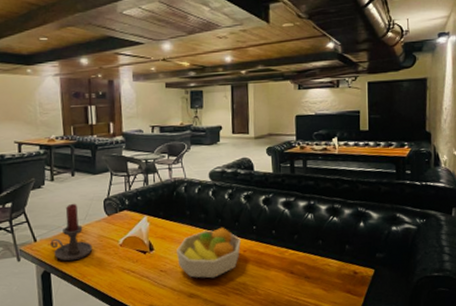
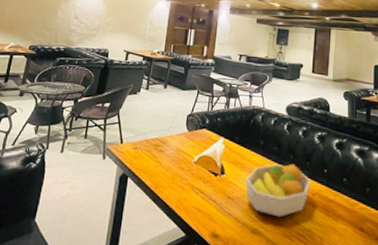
candle holder: present [50,203,93,262] -> none [133,113,170,170]

